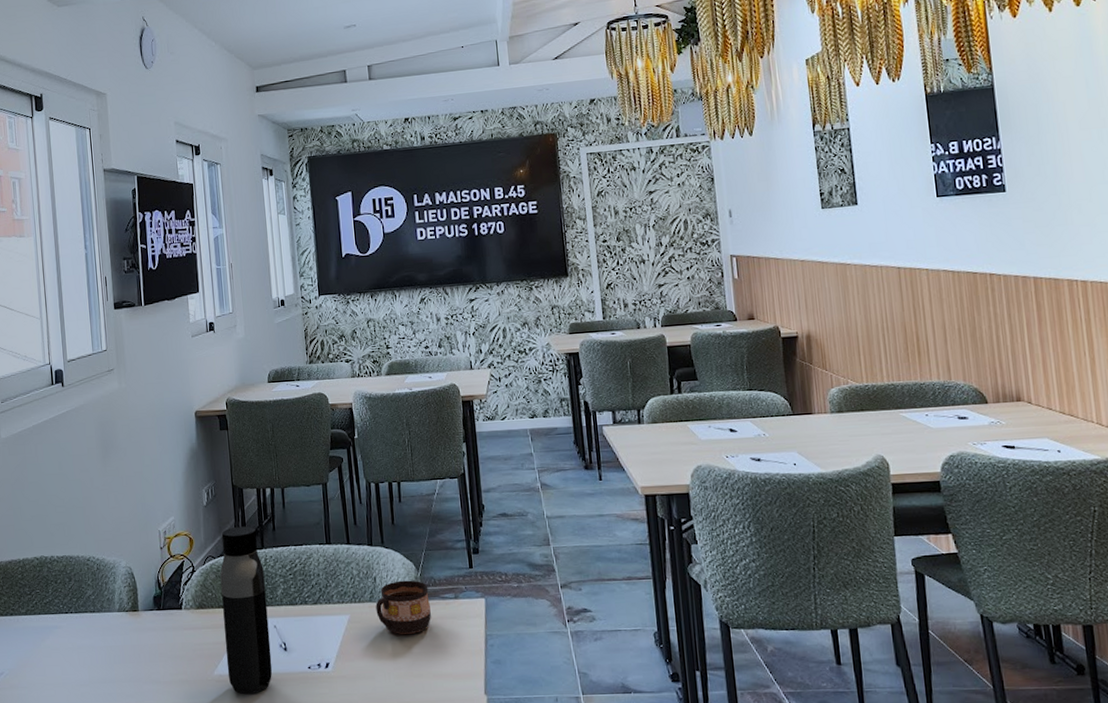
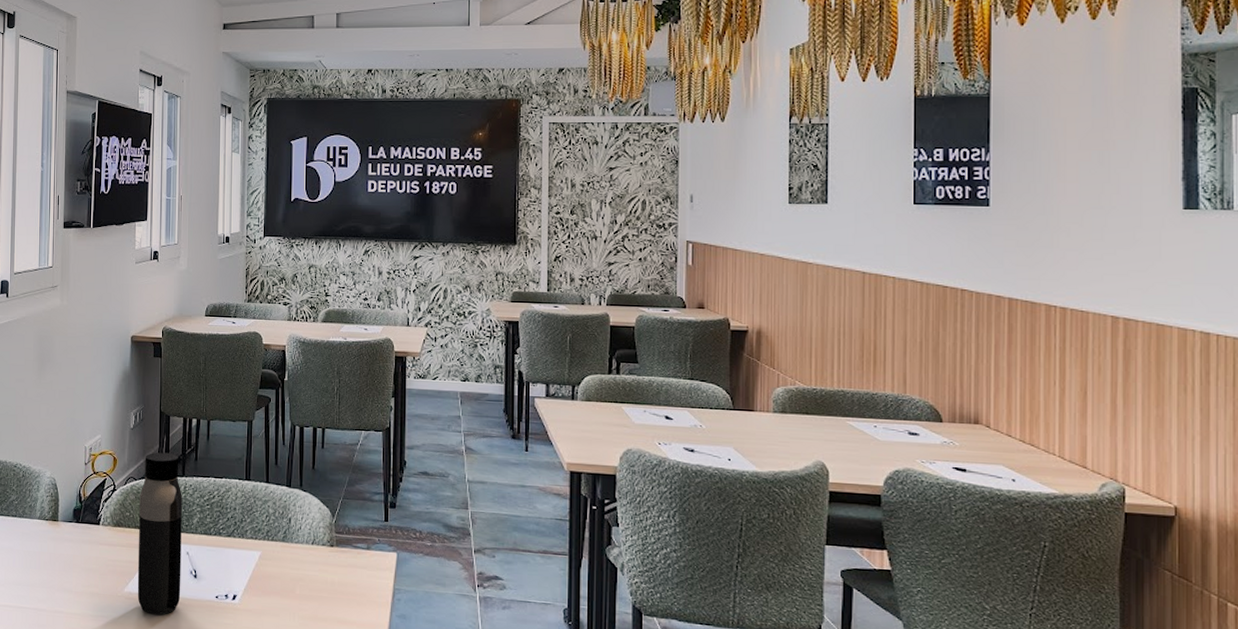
cup: present [375,580,431,634] -> none [288,524,342,578]

